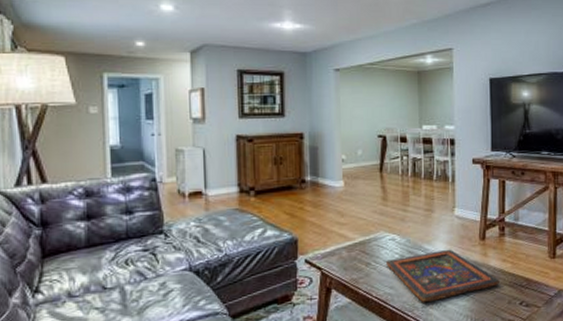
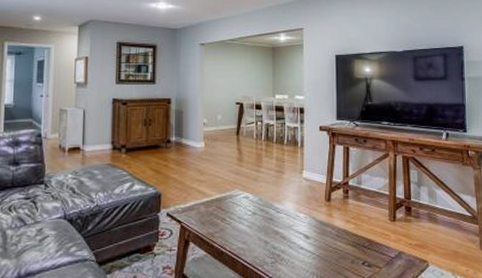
painted panel: present [386,249,501,303] -> none [240,208,345,259]

